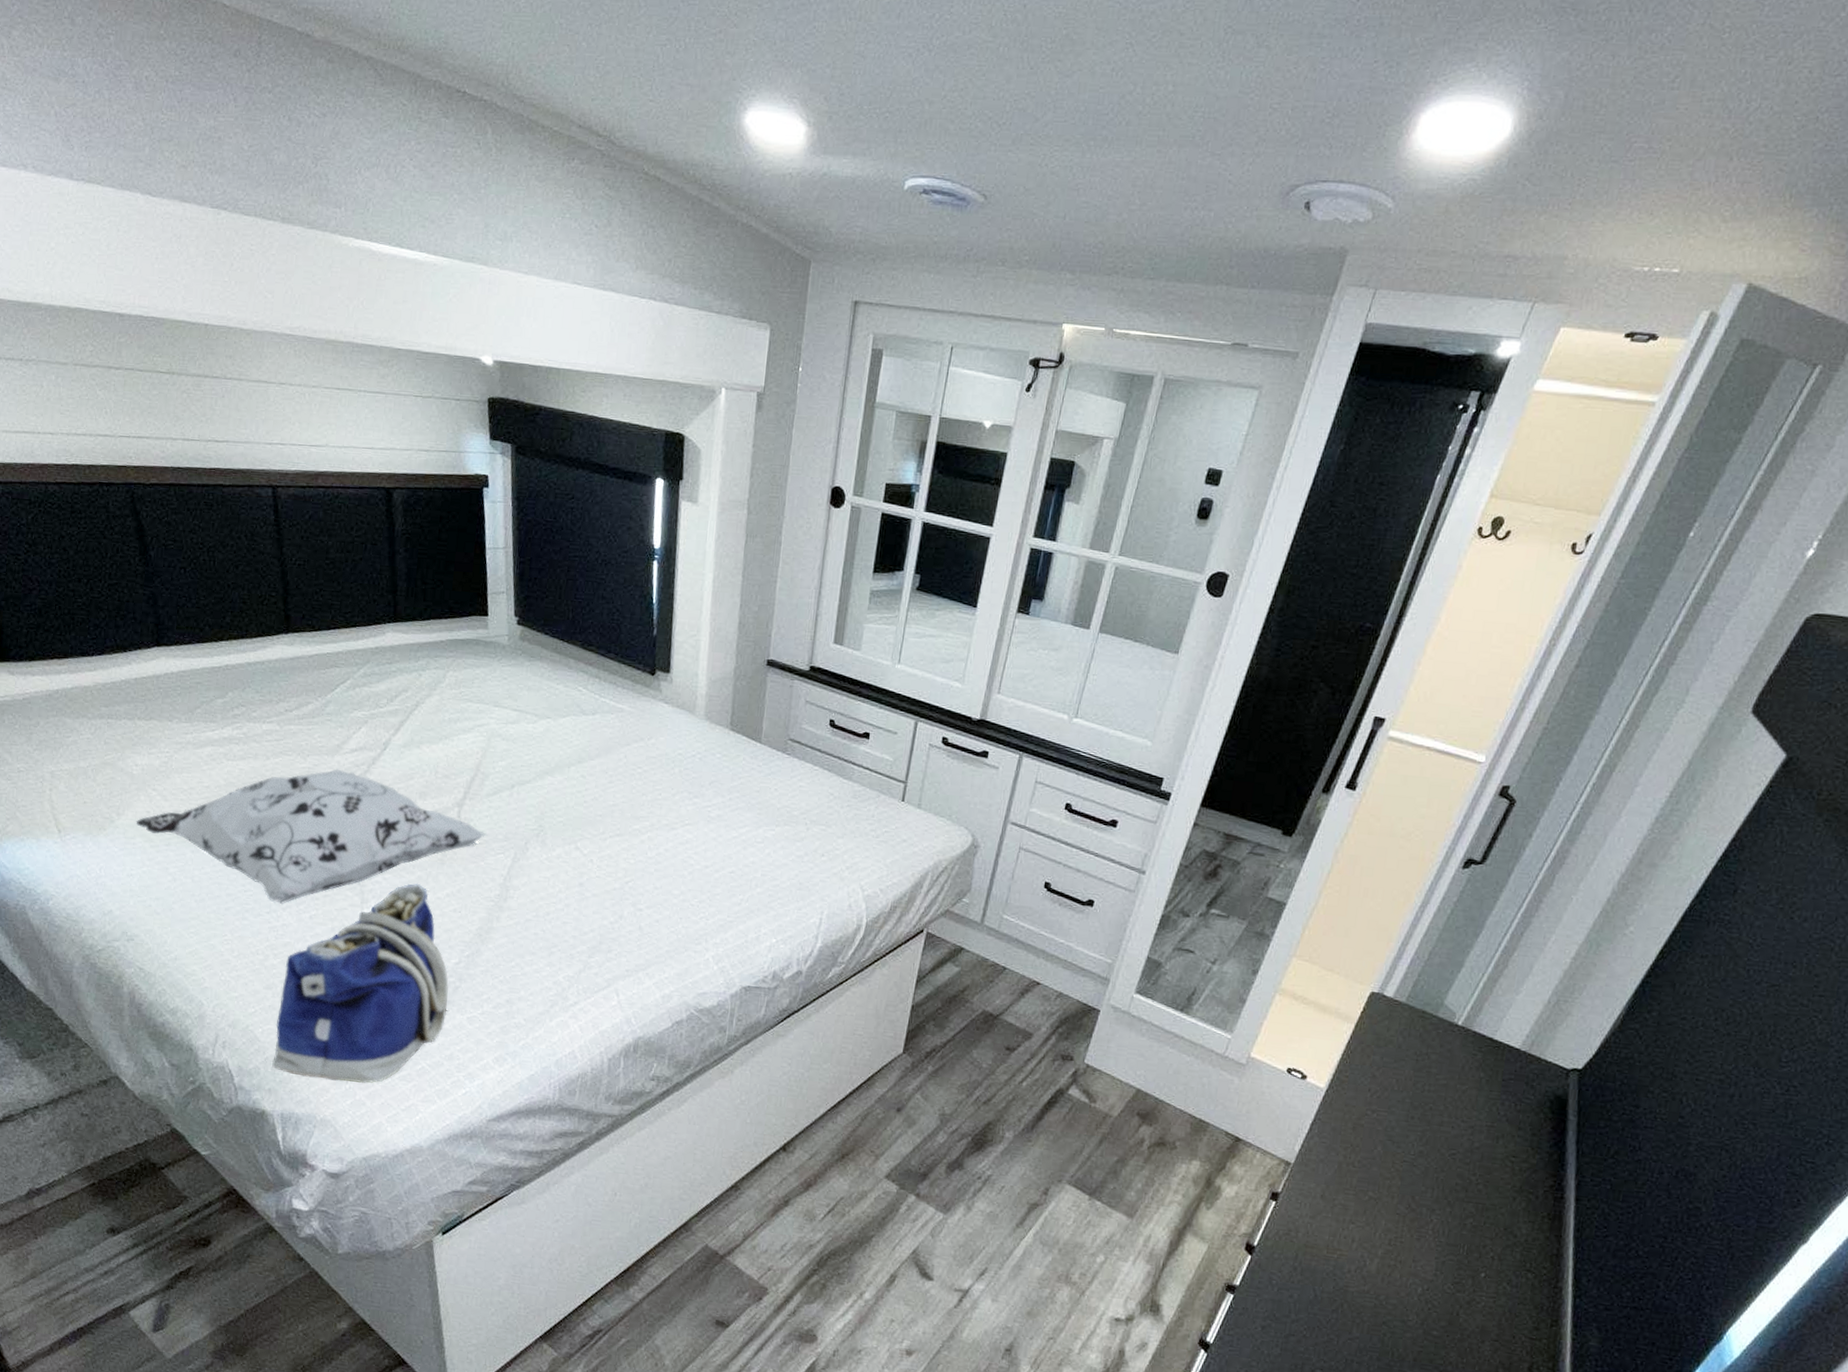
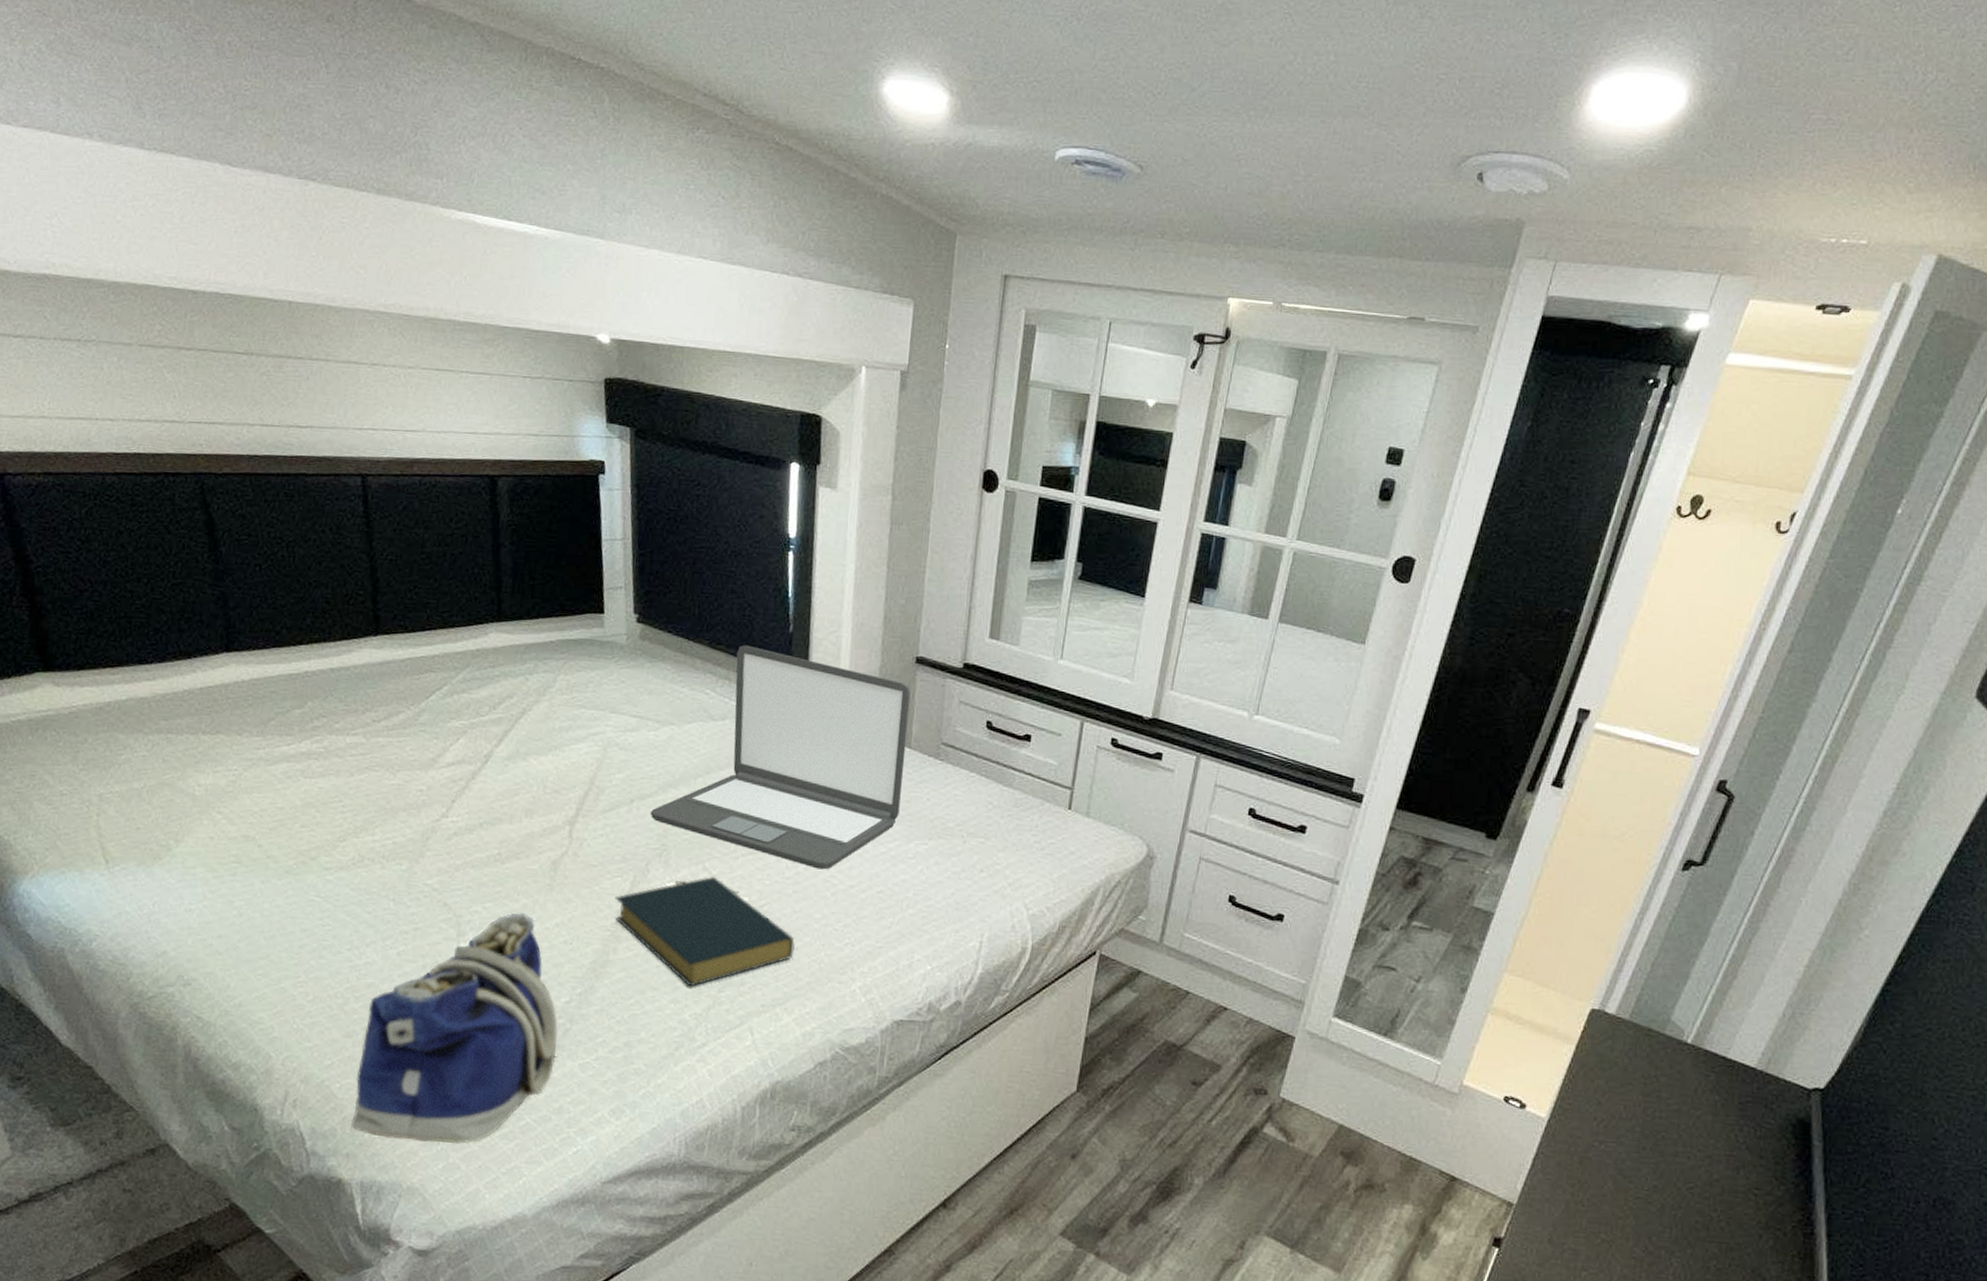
decorative pillow: present [135,769,488,904] -> none [196,785,603,939]
hardback book: none [498,855,656,953] -> present [615,877,795,987]
laptop: none [528,646,762,851] -> present [650,645,911,870]

